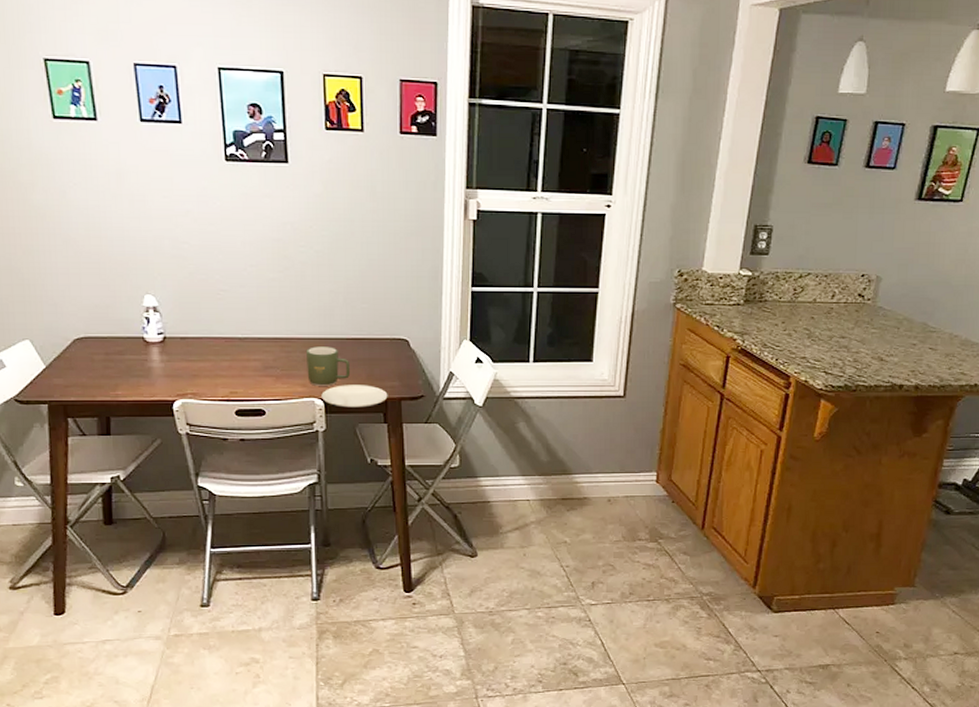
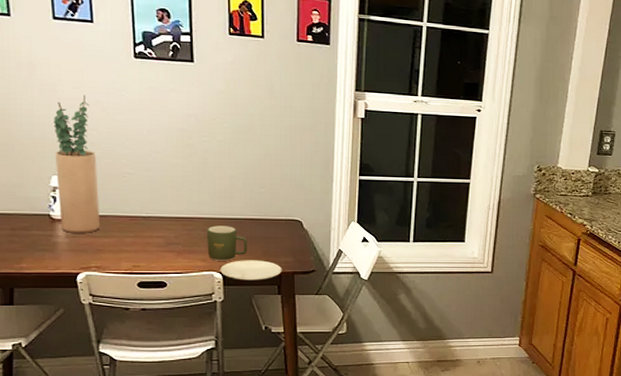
vase: none [144,204,196,358] -> present [53,95,101,234]

